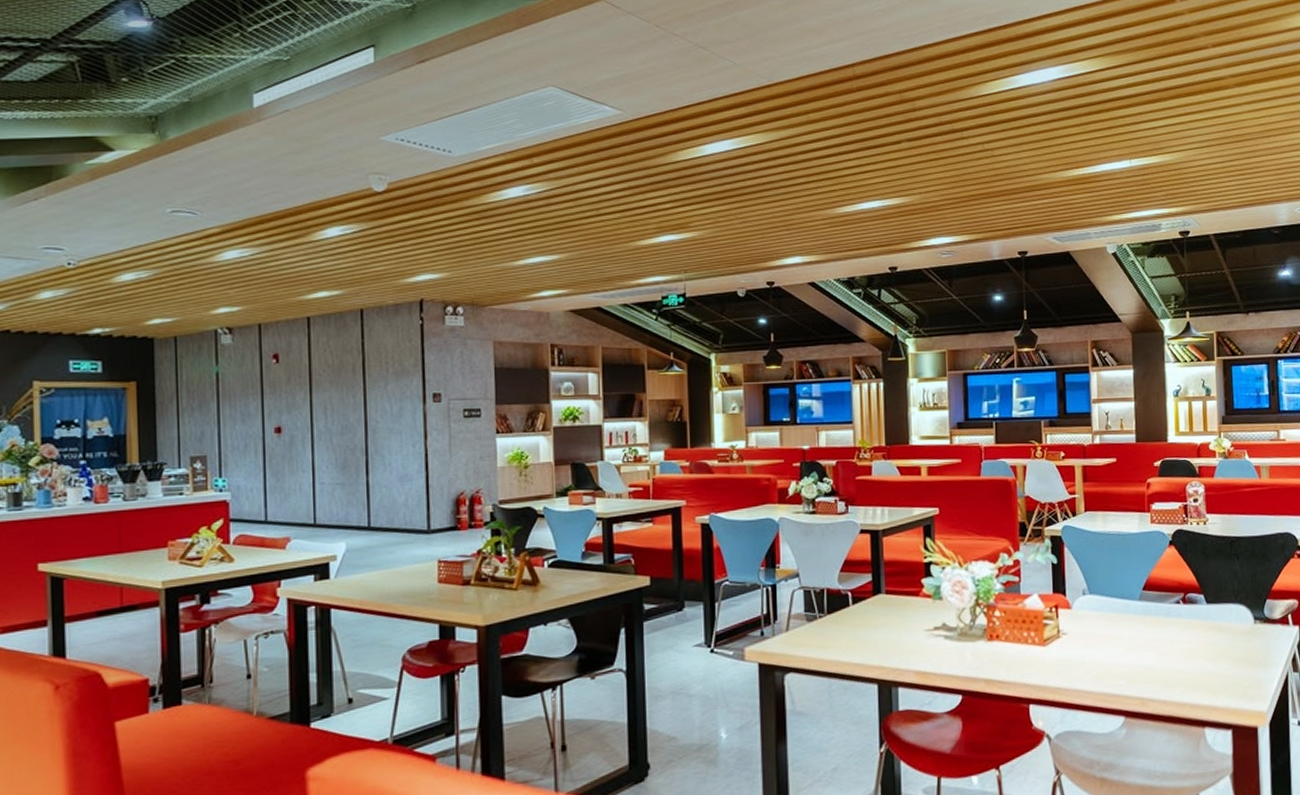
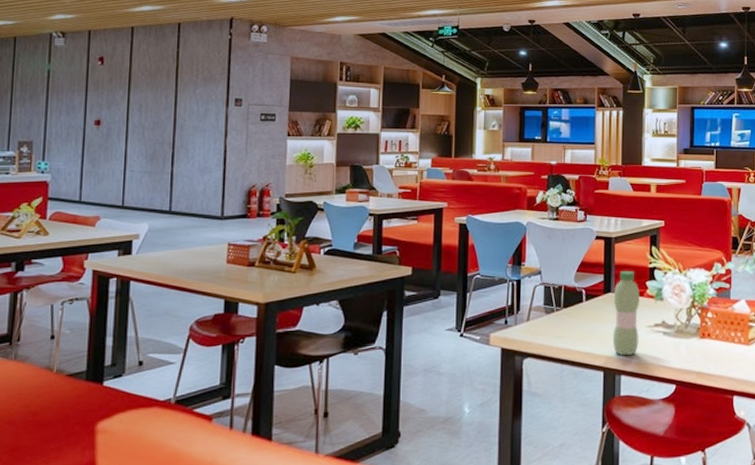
water bottle: none [884,568,917,665] -> present [612,271,640,356]

